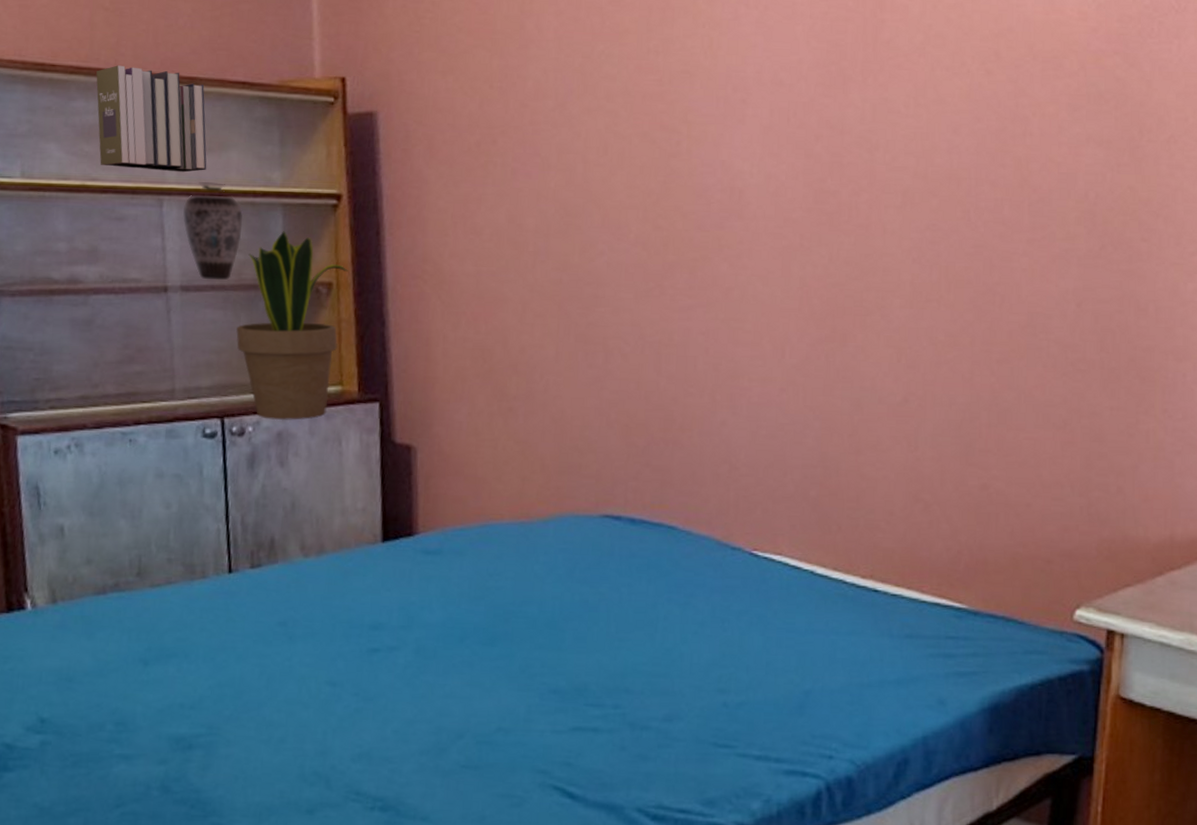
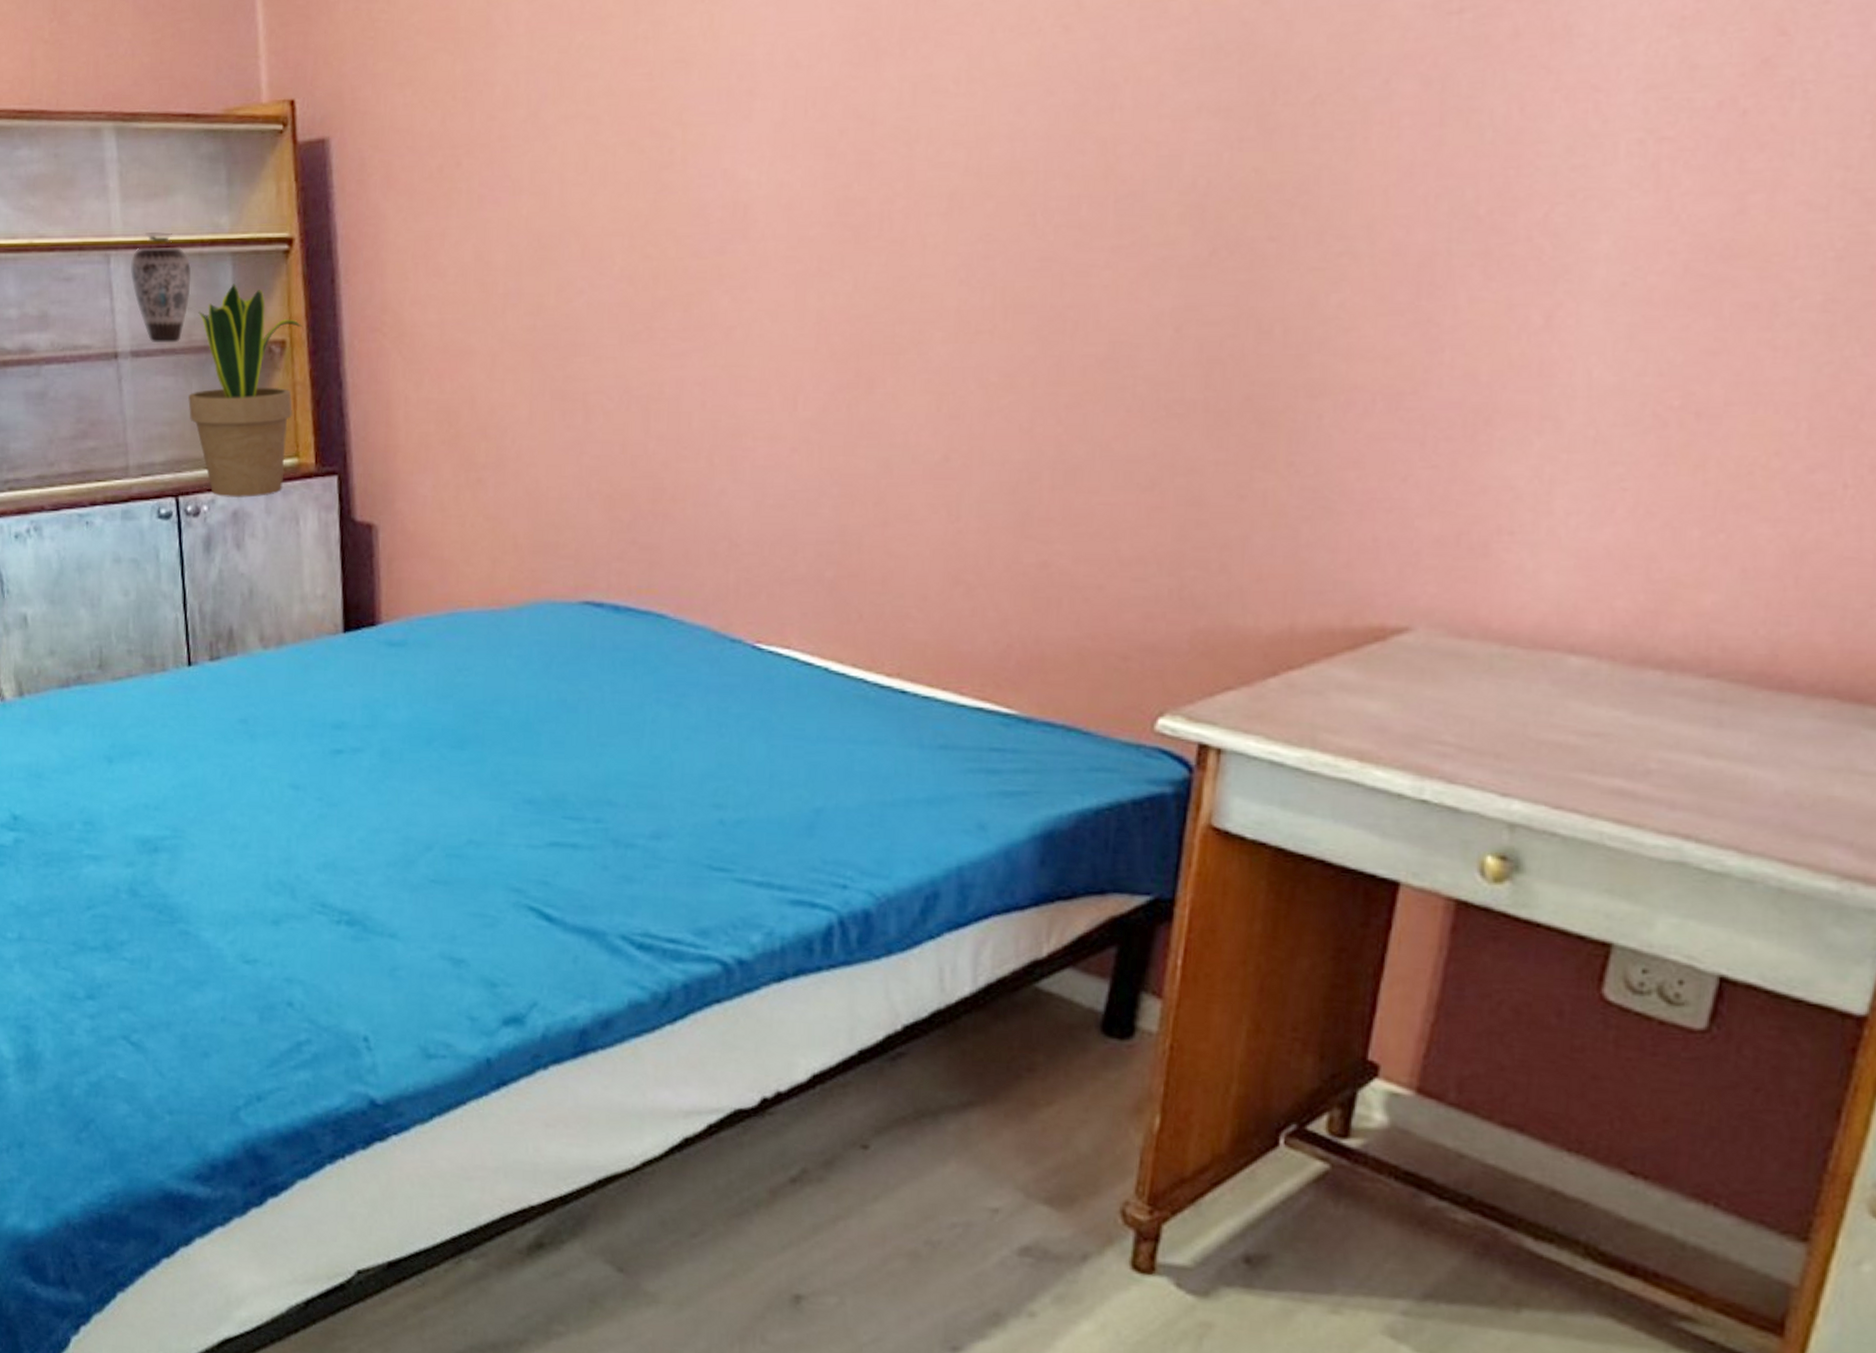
books: present [96,65,207,173] -> none [39,105,153,223]

